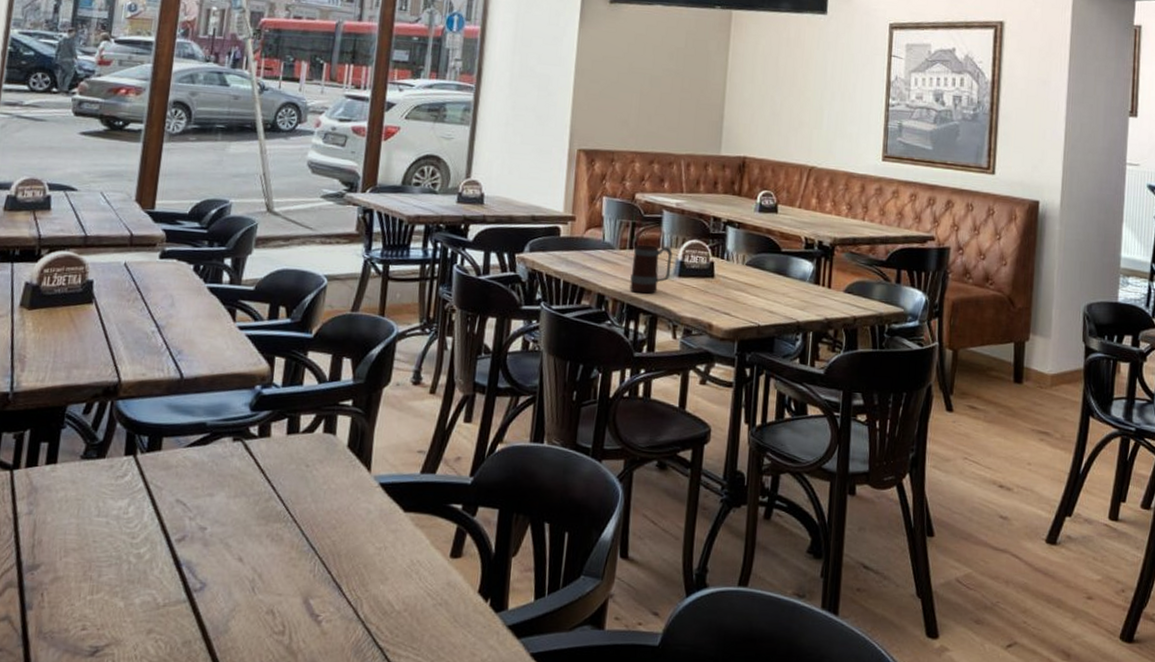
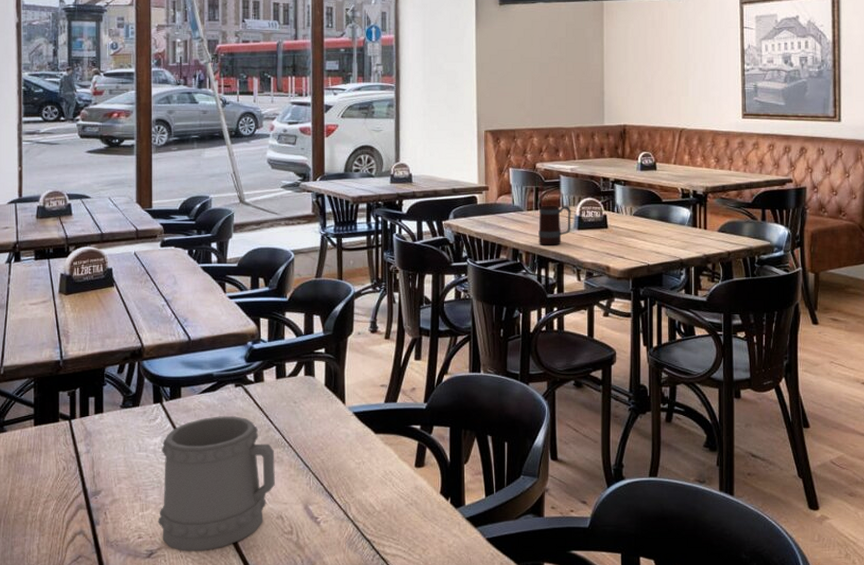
beer mug: none [110,477,274,651] -> present [158,416,275,551]

